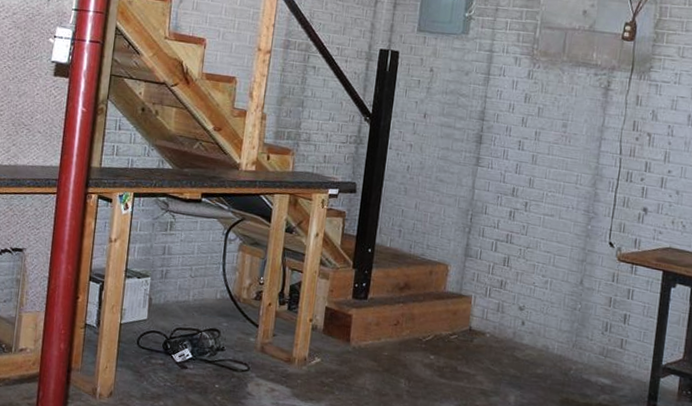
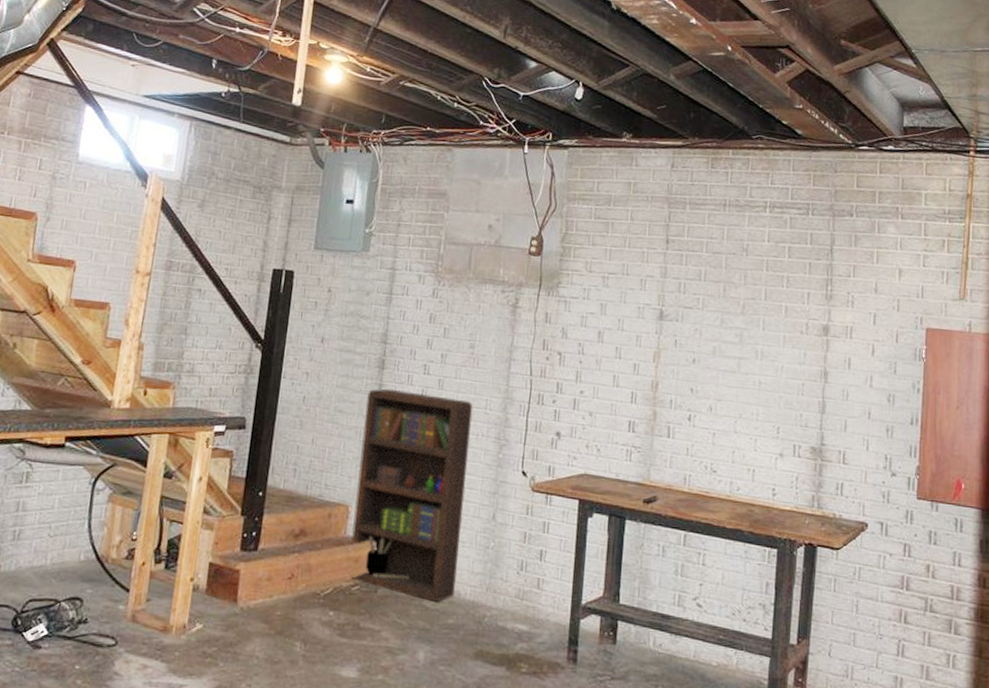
bookcase: none [450,161,564,355] -> present [351,388,473,603]

